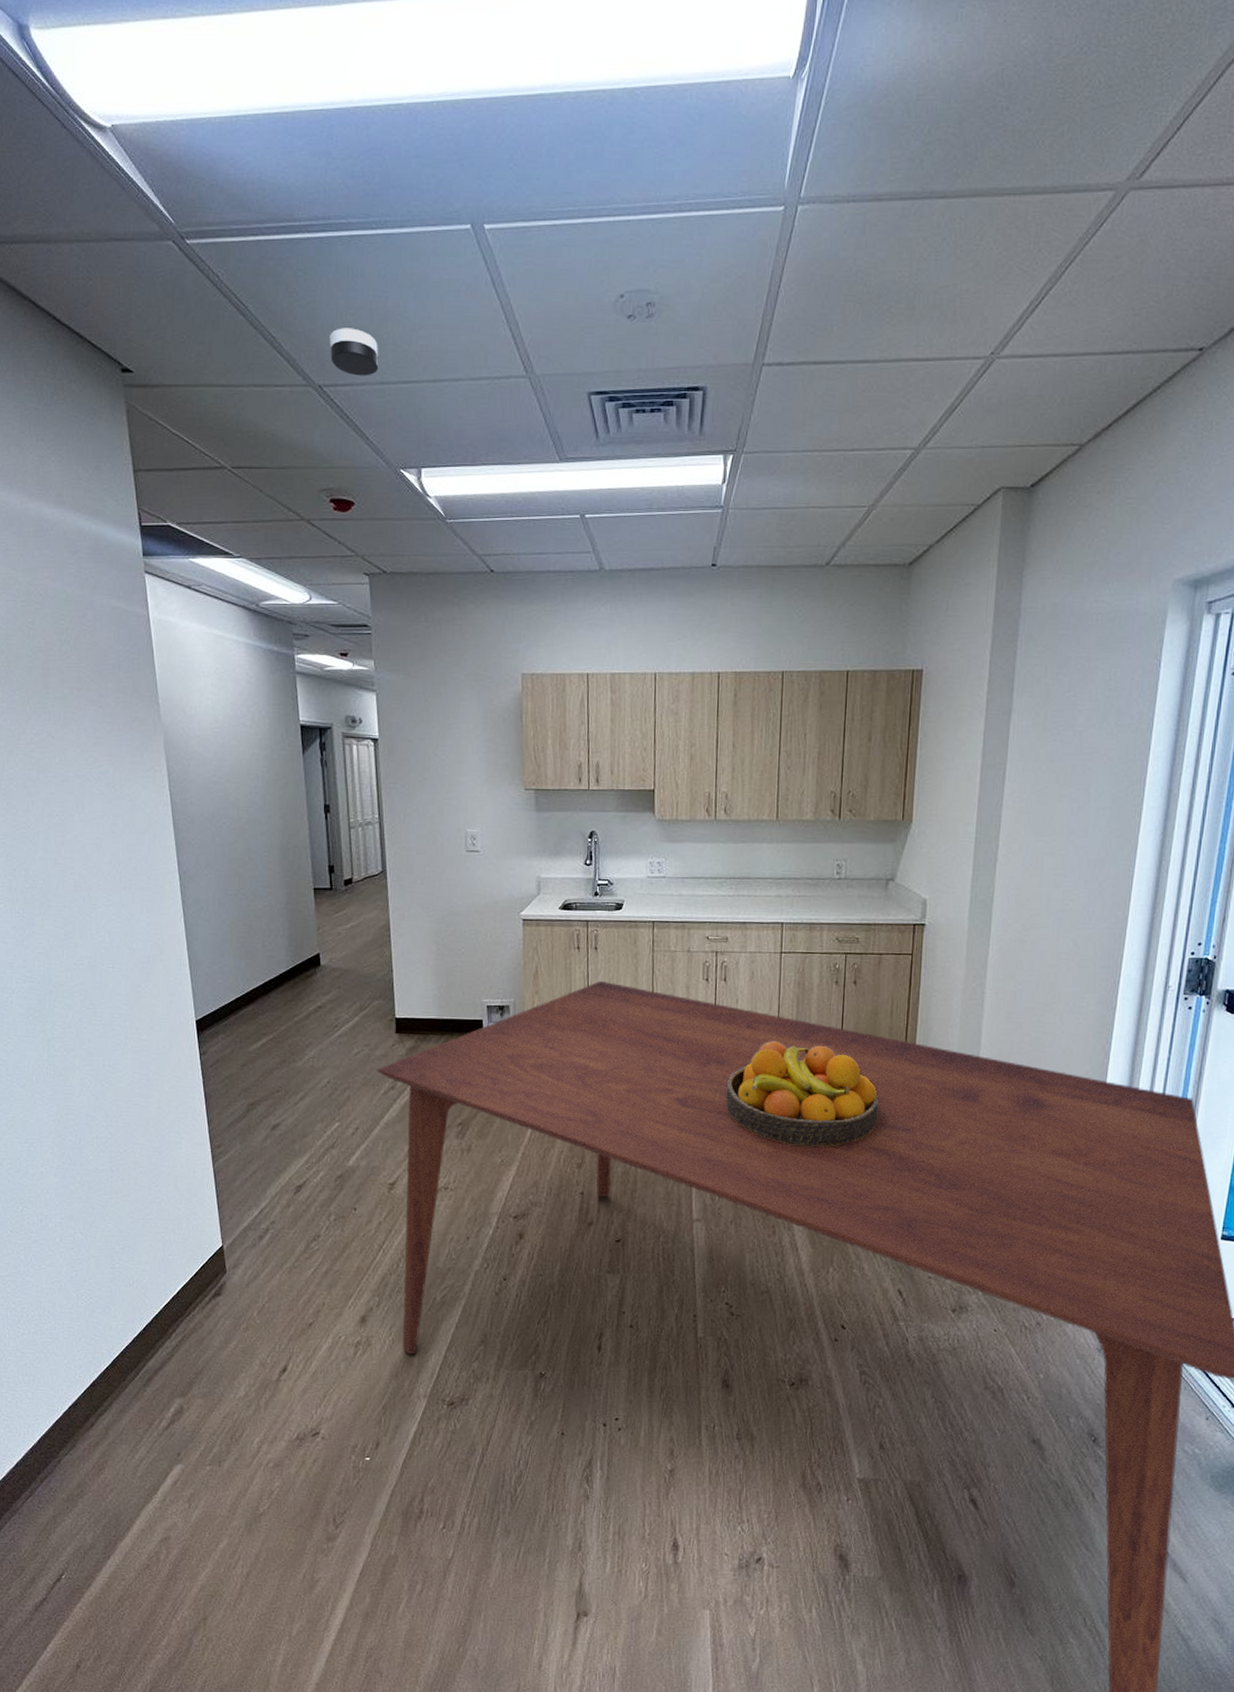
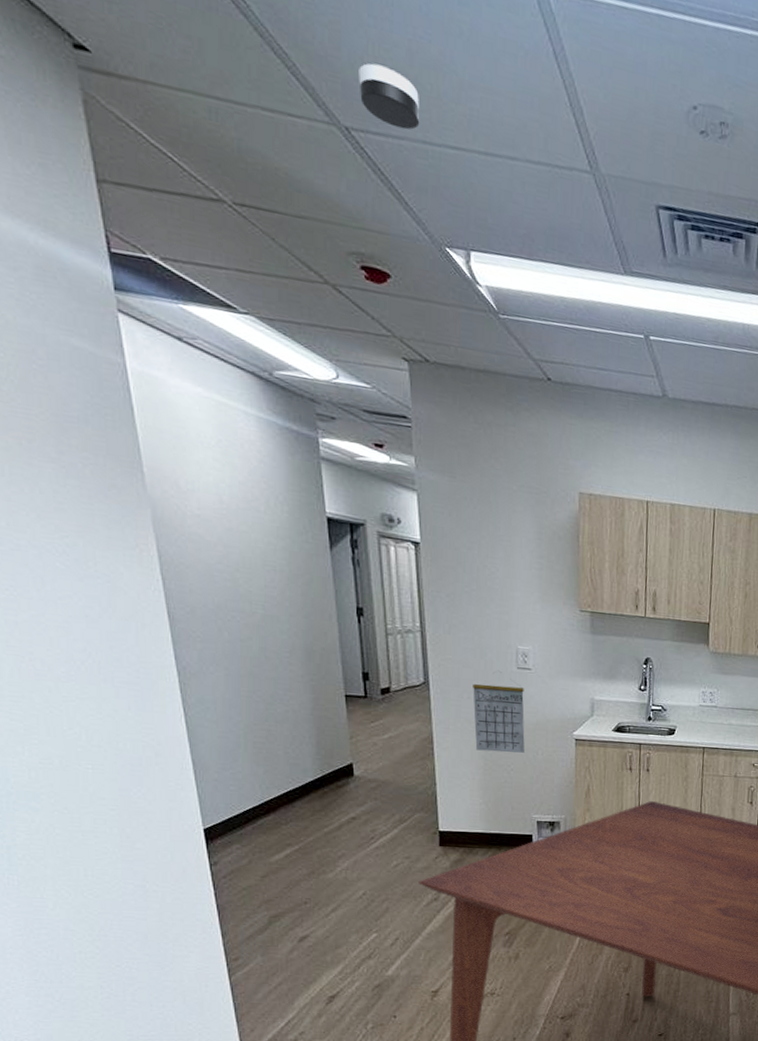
calendar: none [426,854,474,937] -> present [473,670,525,753]

